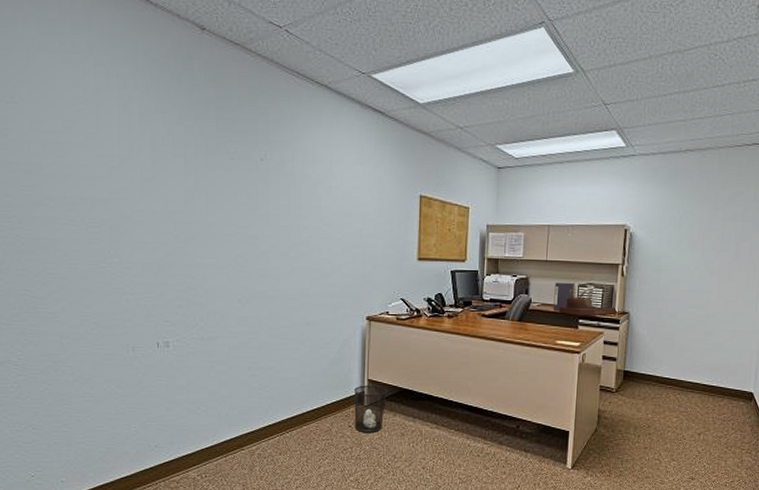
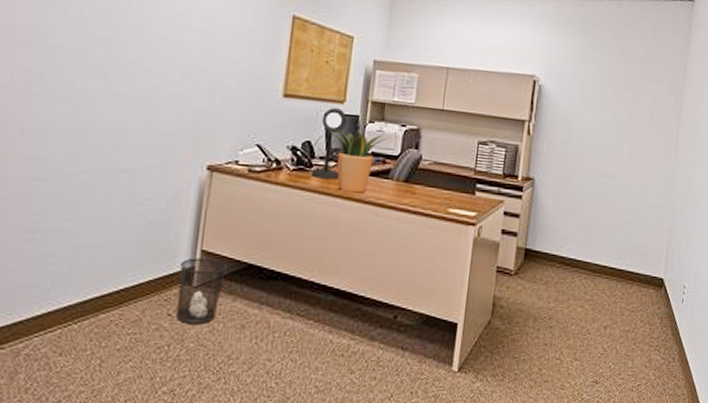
desk lamp: none [444,266,469,322] -> present [311,108,348,180]
potted plant: none [455,281,504,332] -> present [329,127,390,193]
binder: present [553,282,574,312] -> none [447,136,474,173]
desk organizer: present [558,283,619,316] -> none [453,141,523,182]

